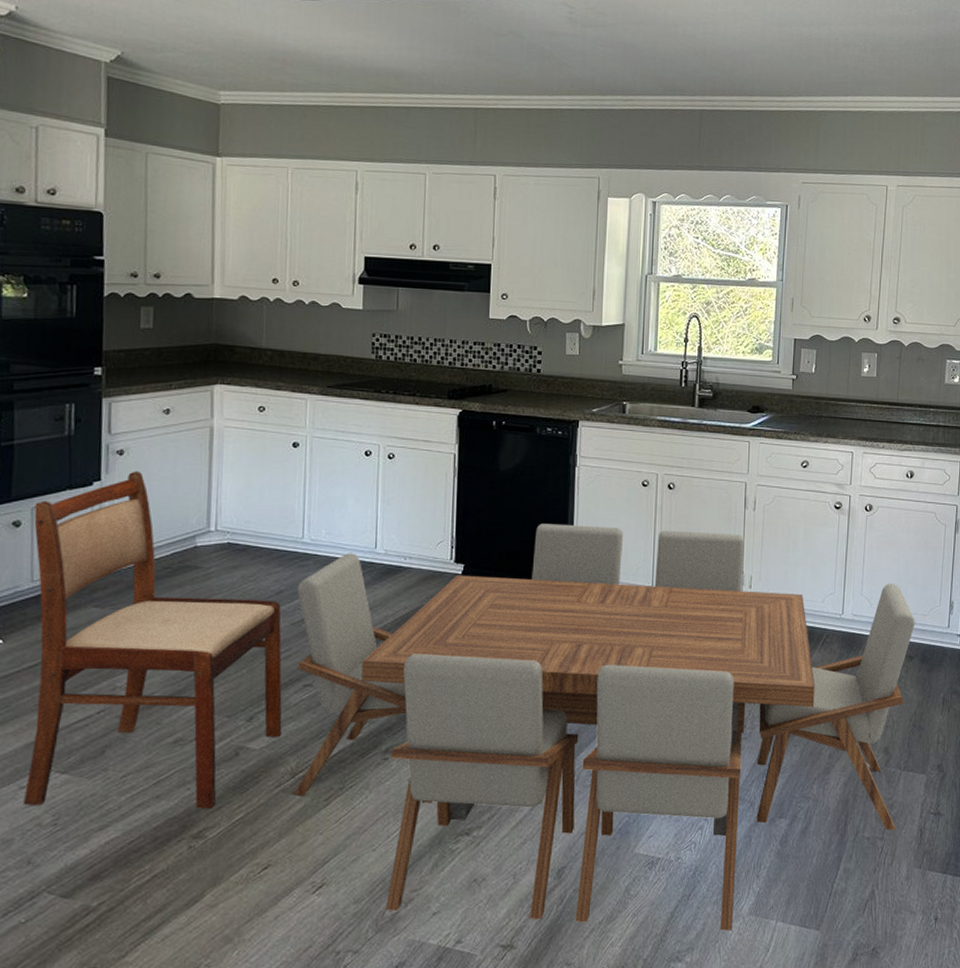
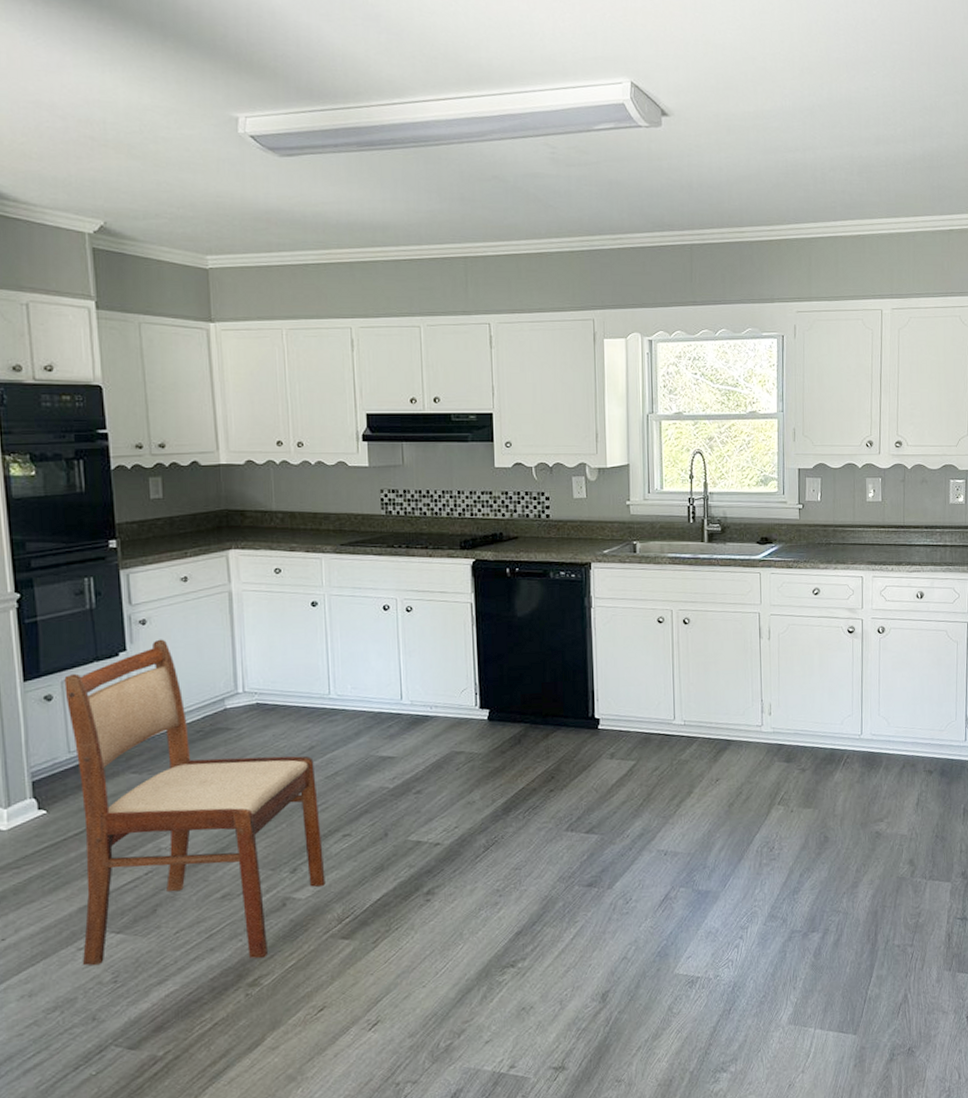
dining table: present [294,524,915,932] -> none [329,663,933,1043]

